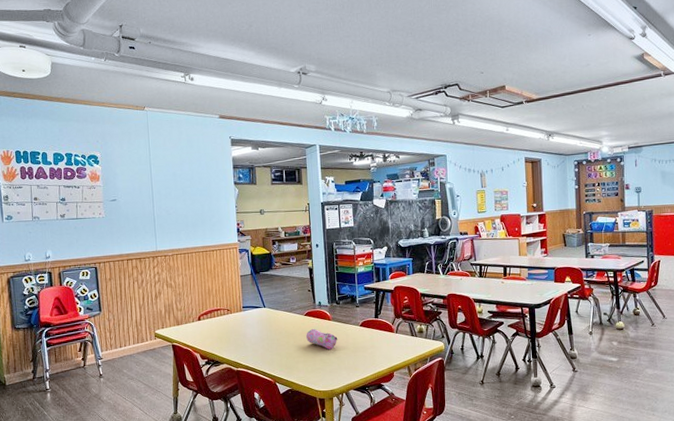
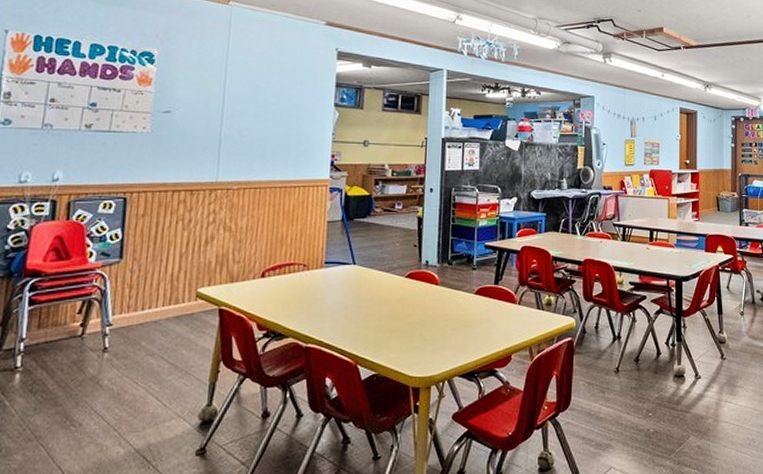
pencil case: present [306,328,338,349] -> none [404,294,445,322]

